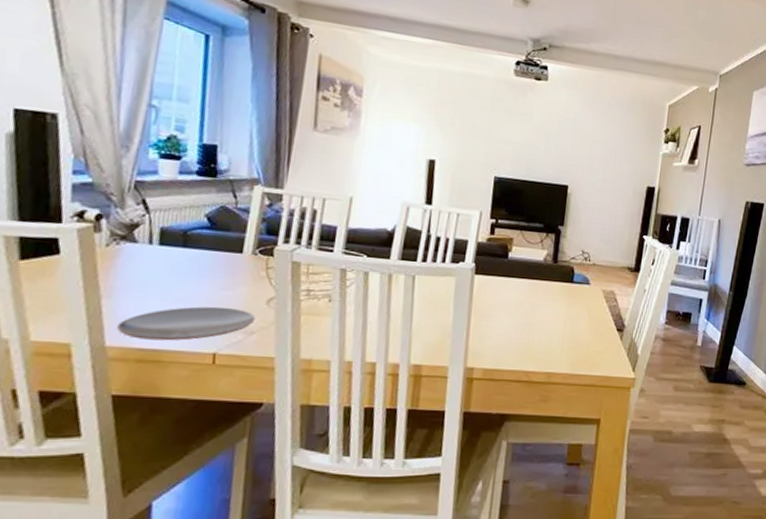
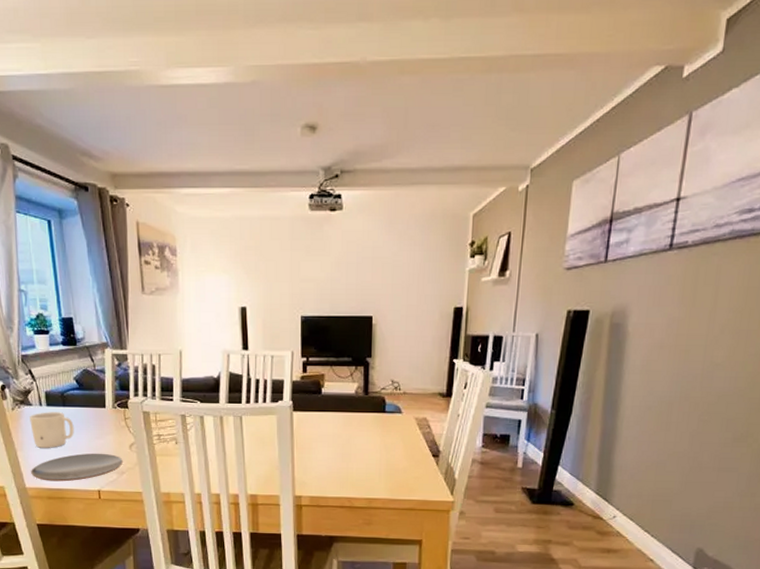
mug: none [129,252,194,298] -> present [30,412,74,448]

